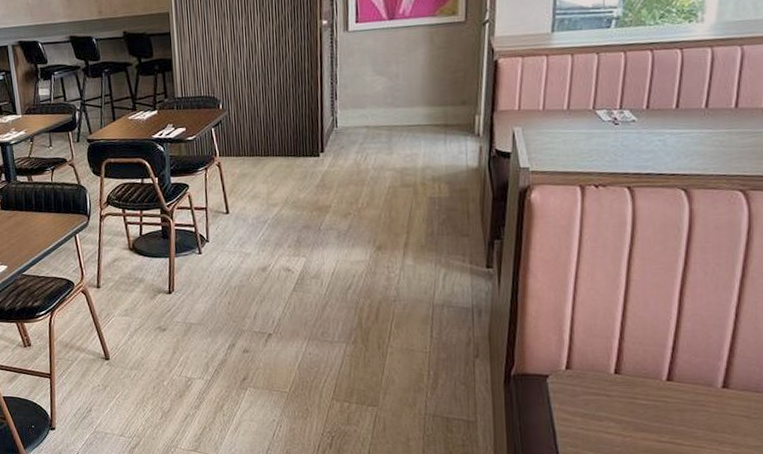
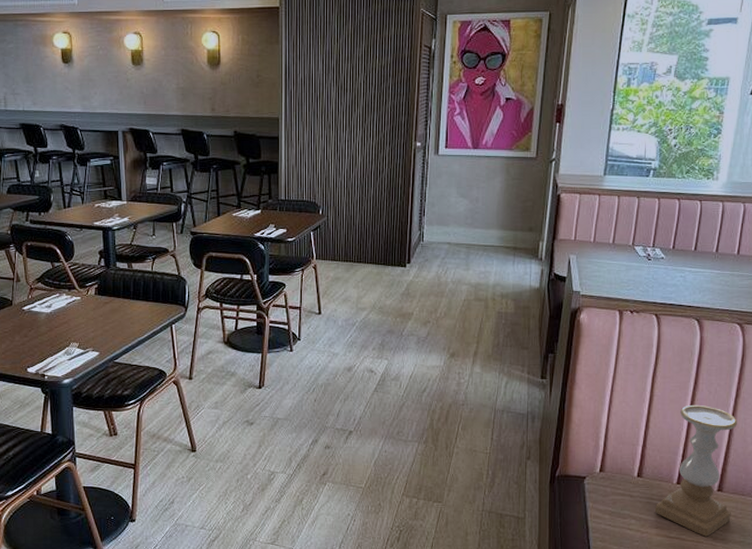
candle holder: none [639,288,745,441] -> present [654,404,737,537]

